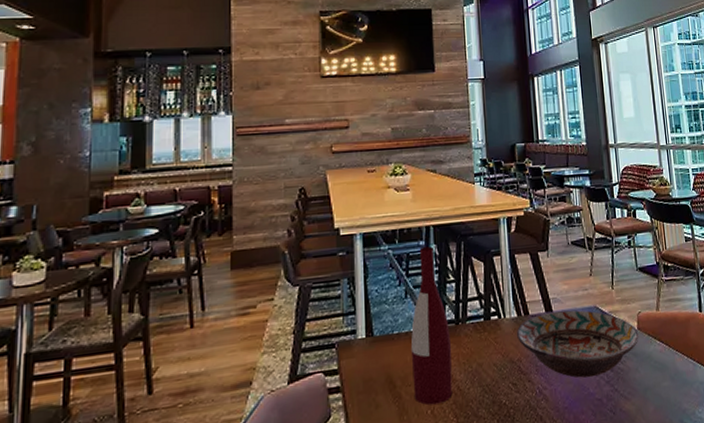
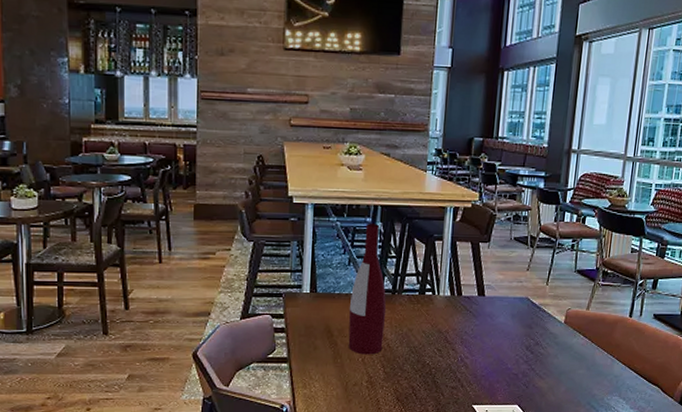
decorative bowl: present [517,310,639,378] -> none [448,297,565,356]

